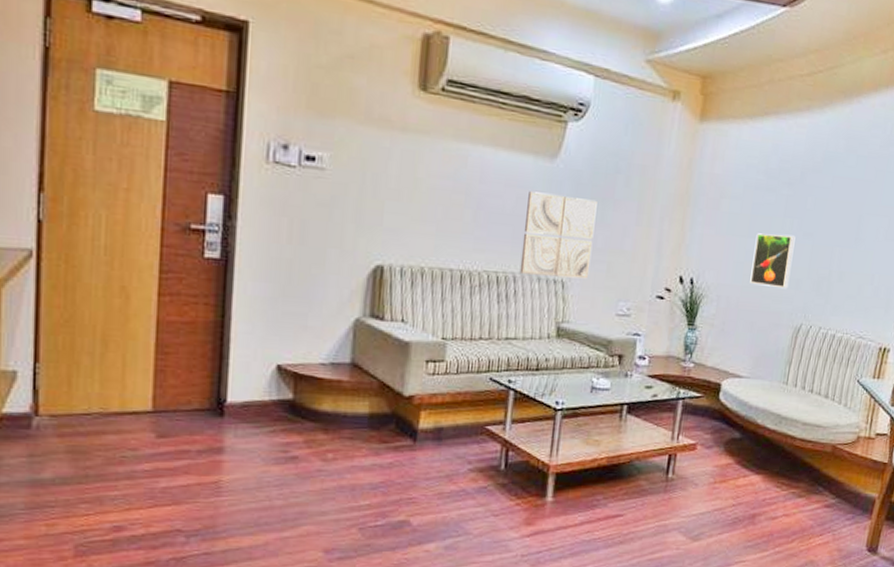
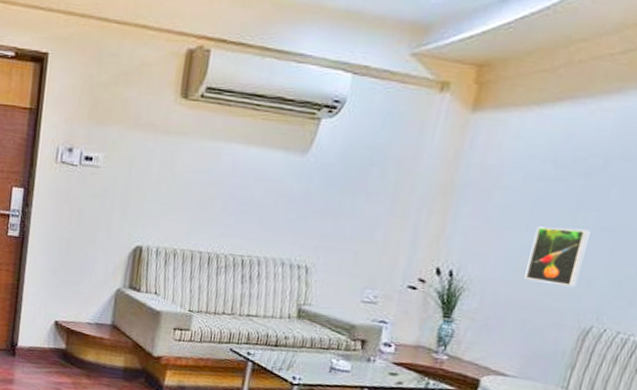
wall art: present [519,191,597,279] -> none [264,184,348,266]

